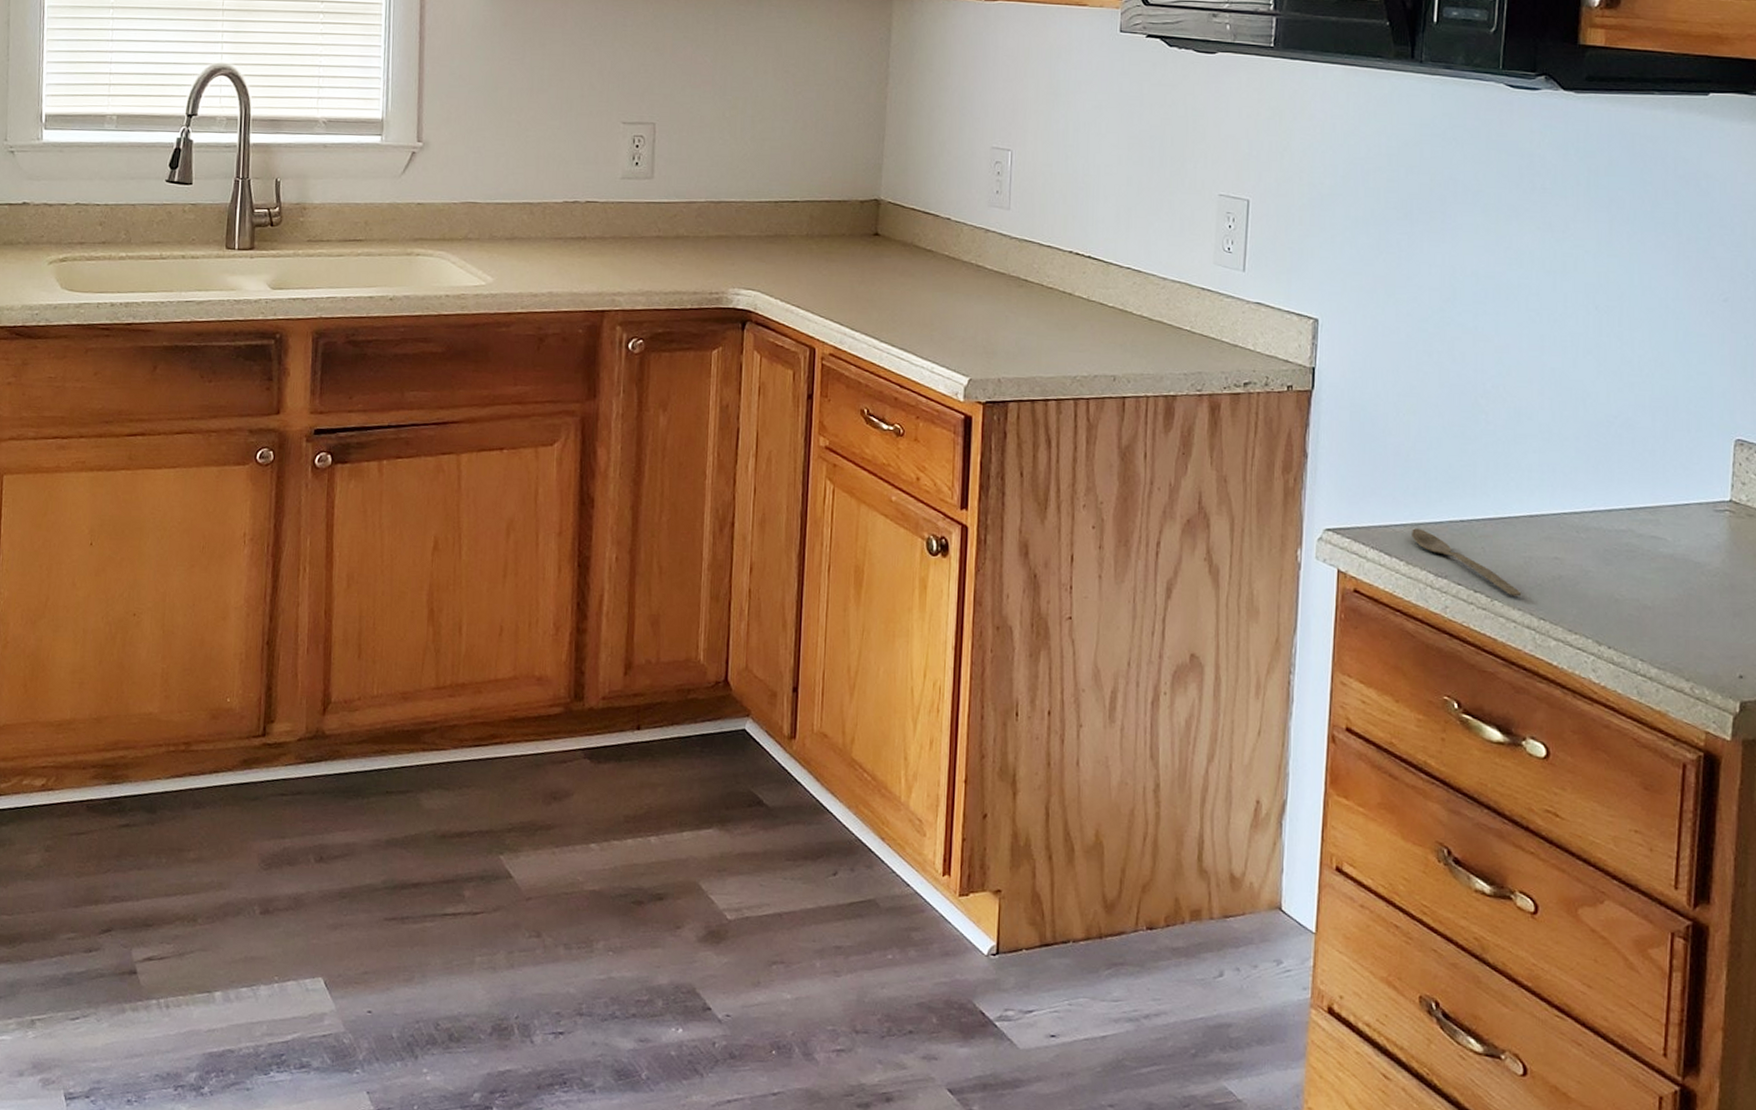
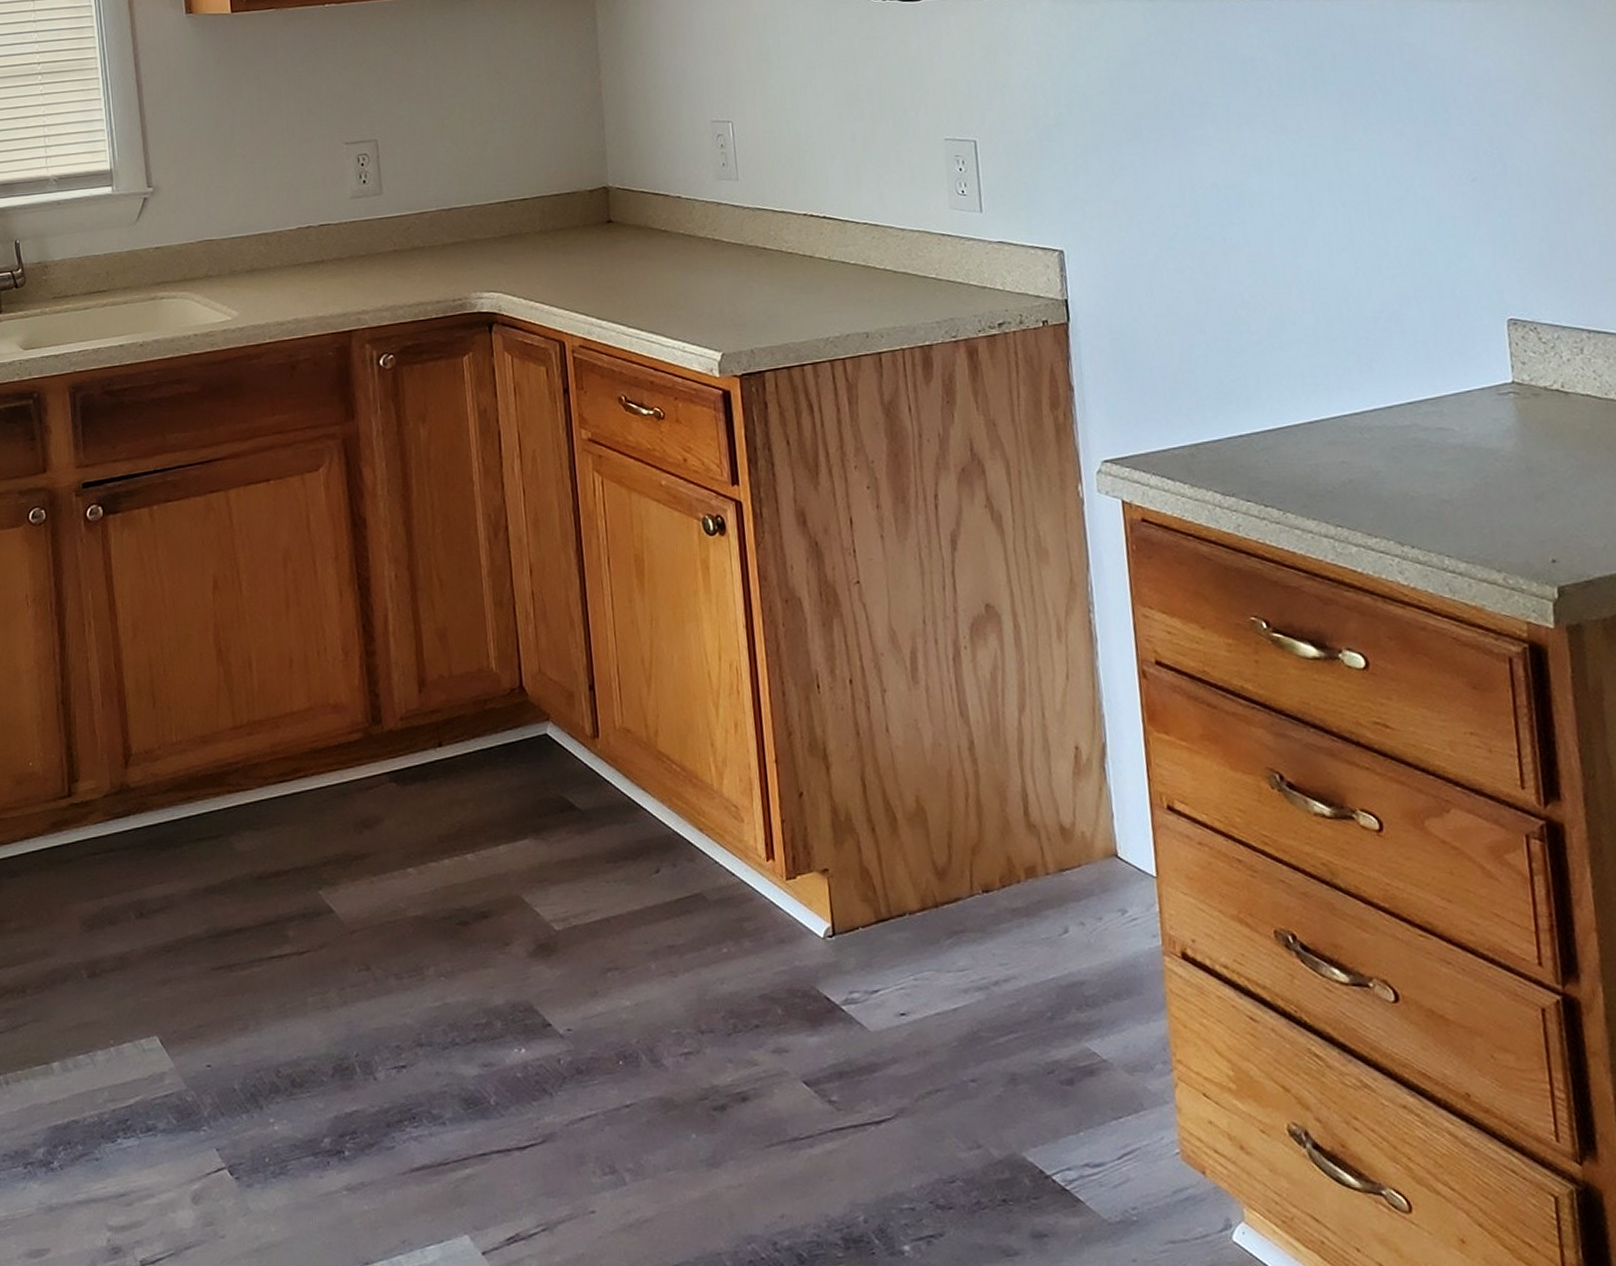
spoon: present [1412,528,1522,597] -> none [1191,449,1314,506]

